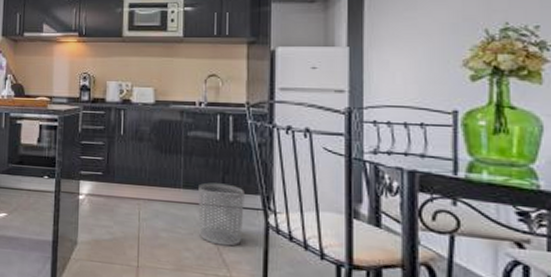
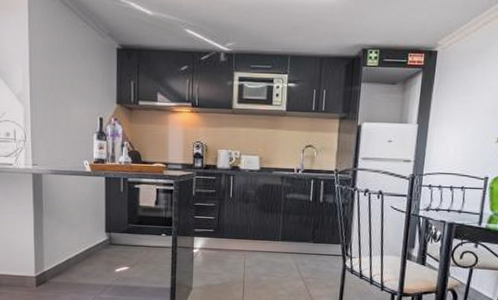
waste bin: present [198,182,244,247] -> none [292,236,329,285]

